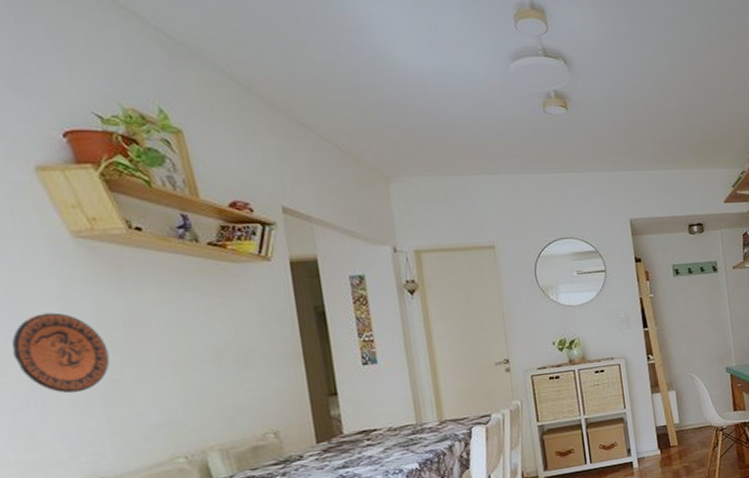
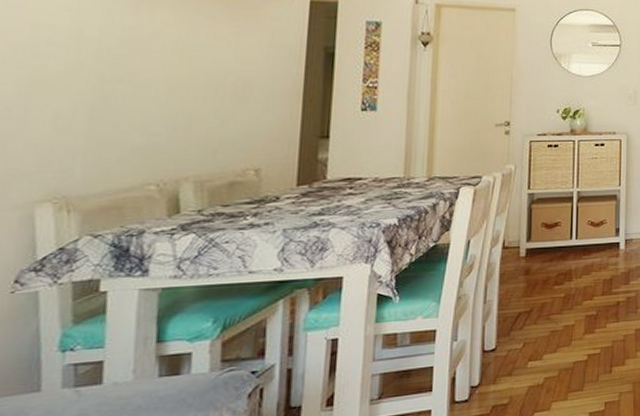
decorative plate: present [12,312,110,394] -> none [7,22,107,105]

